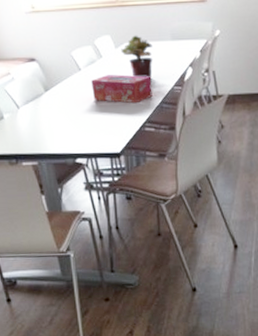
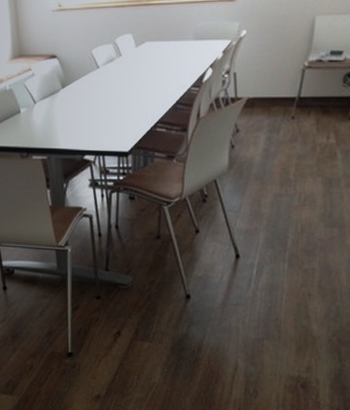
tissue box: present [91,74,153,104] -> none [108,73,169,103]
potted plant: present [121,35,153,79] -> none [141,34,174,78]

